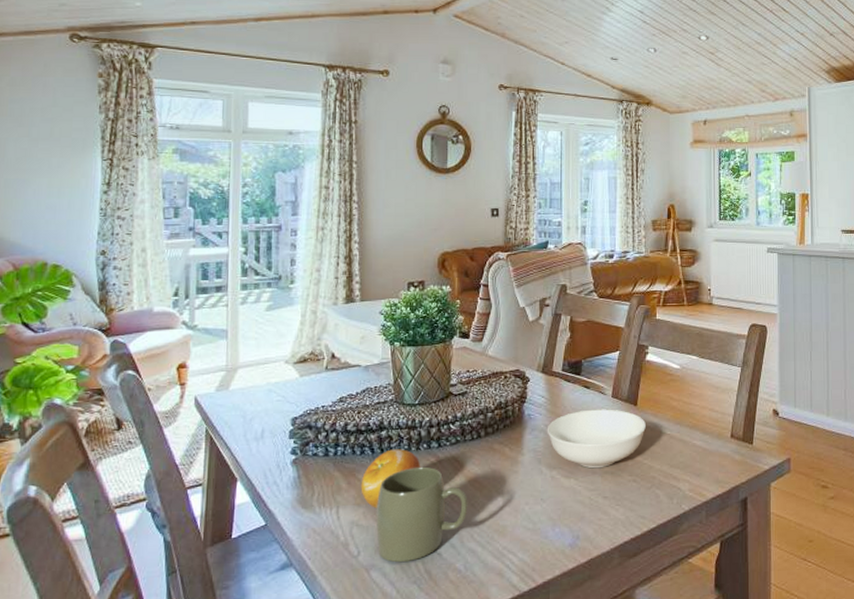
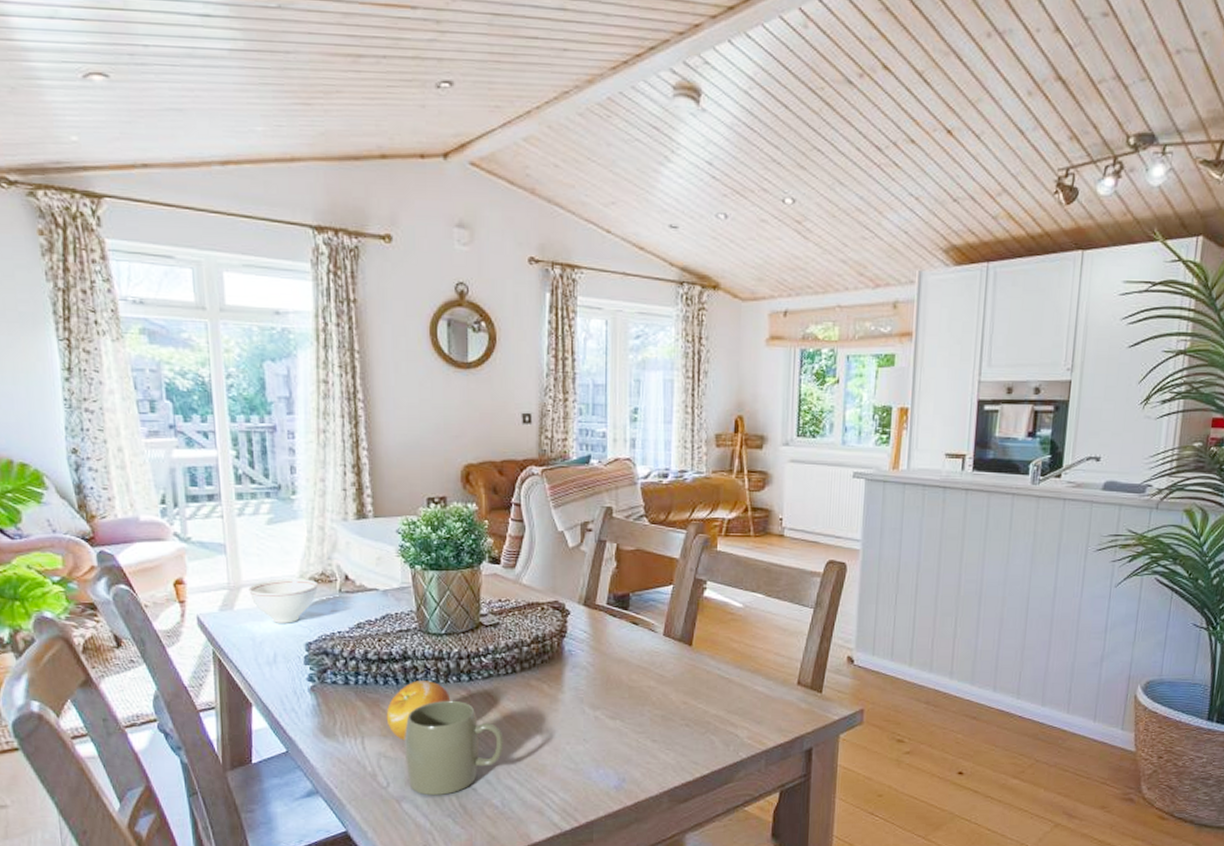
bowl: none [244,358,308,401] -> present [248,578,319,623]
bowl: present [546,409,647,469] -> none [589,648,703,711]

